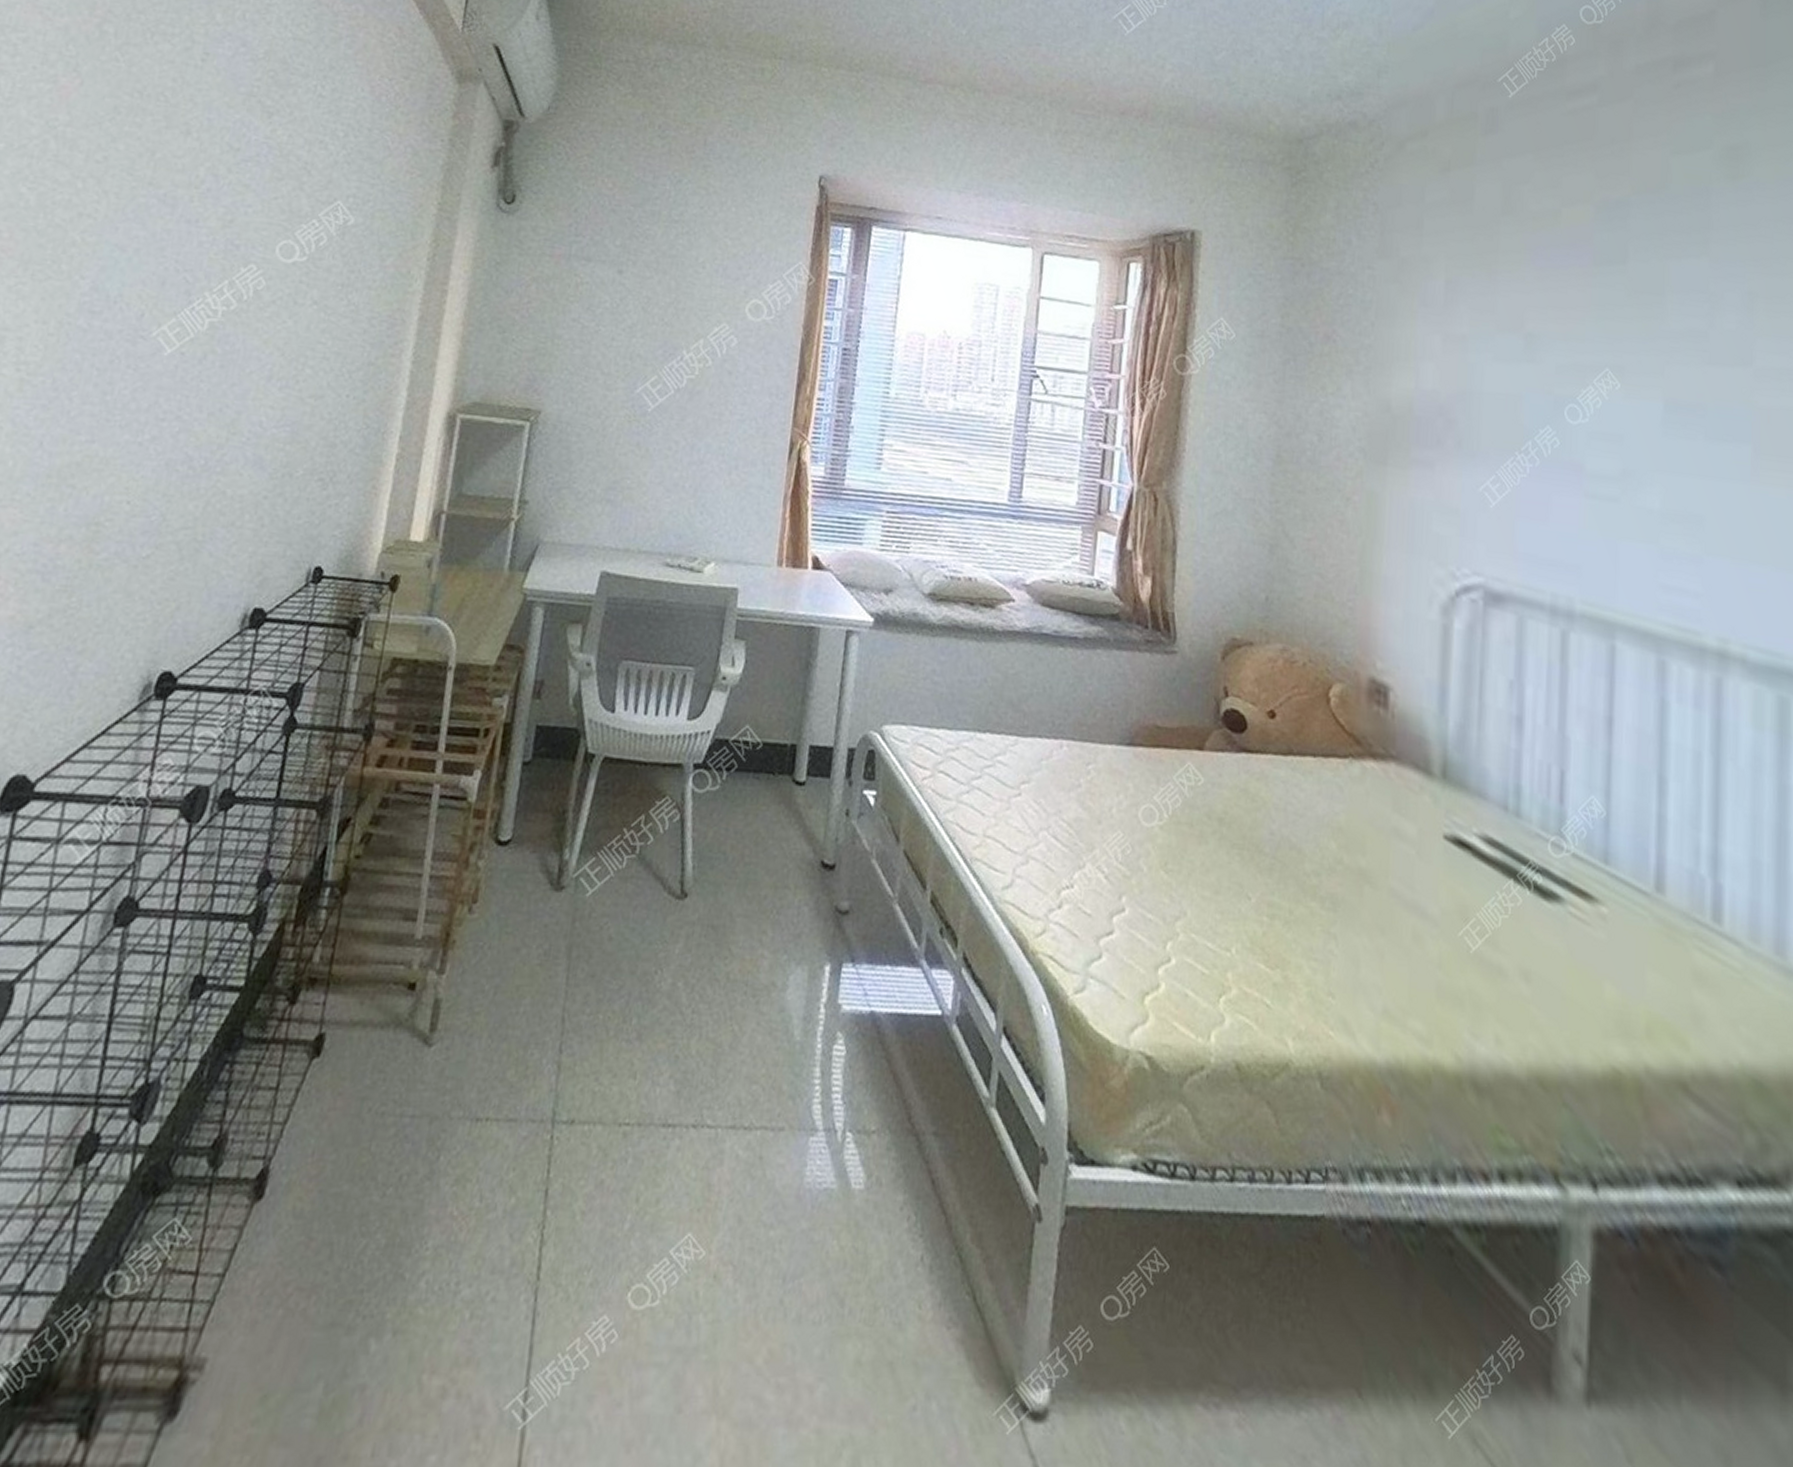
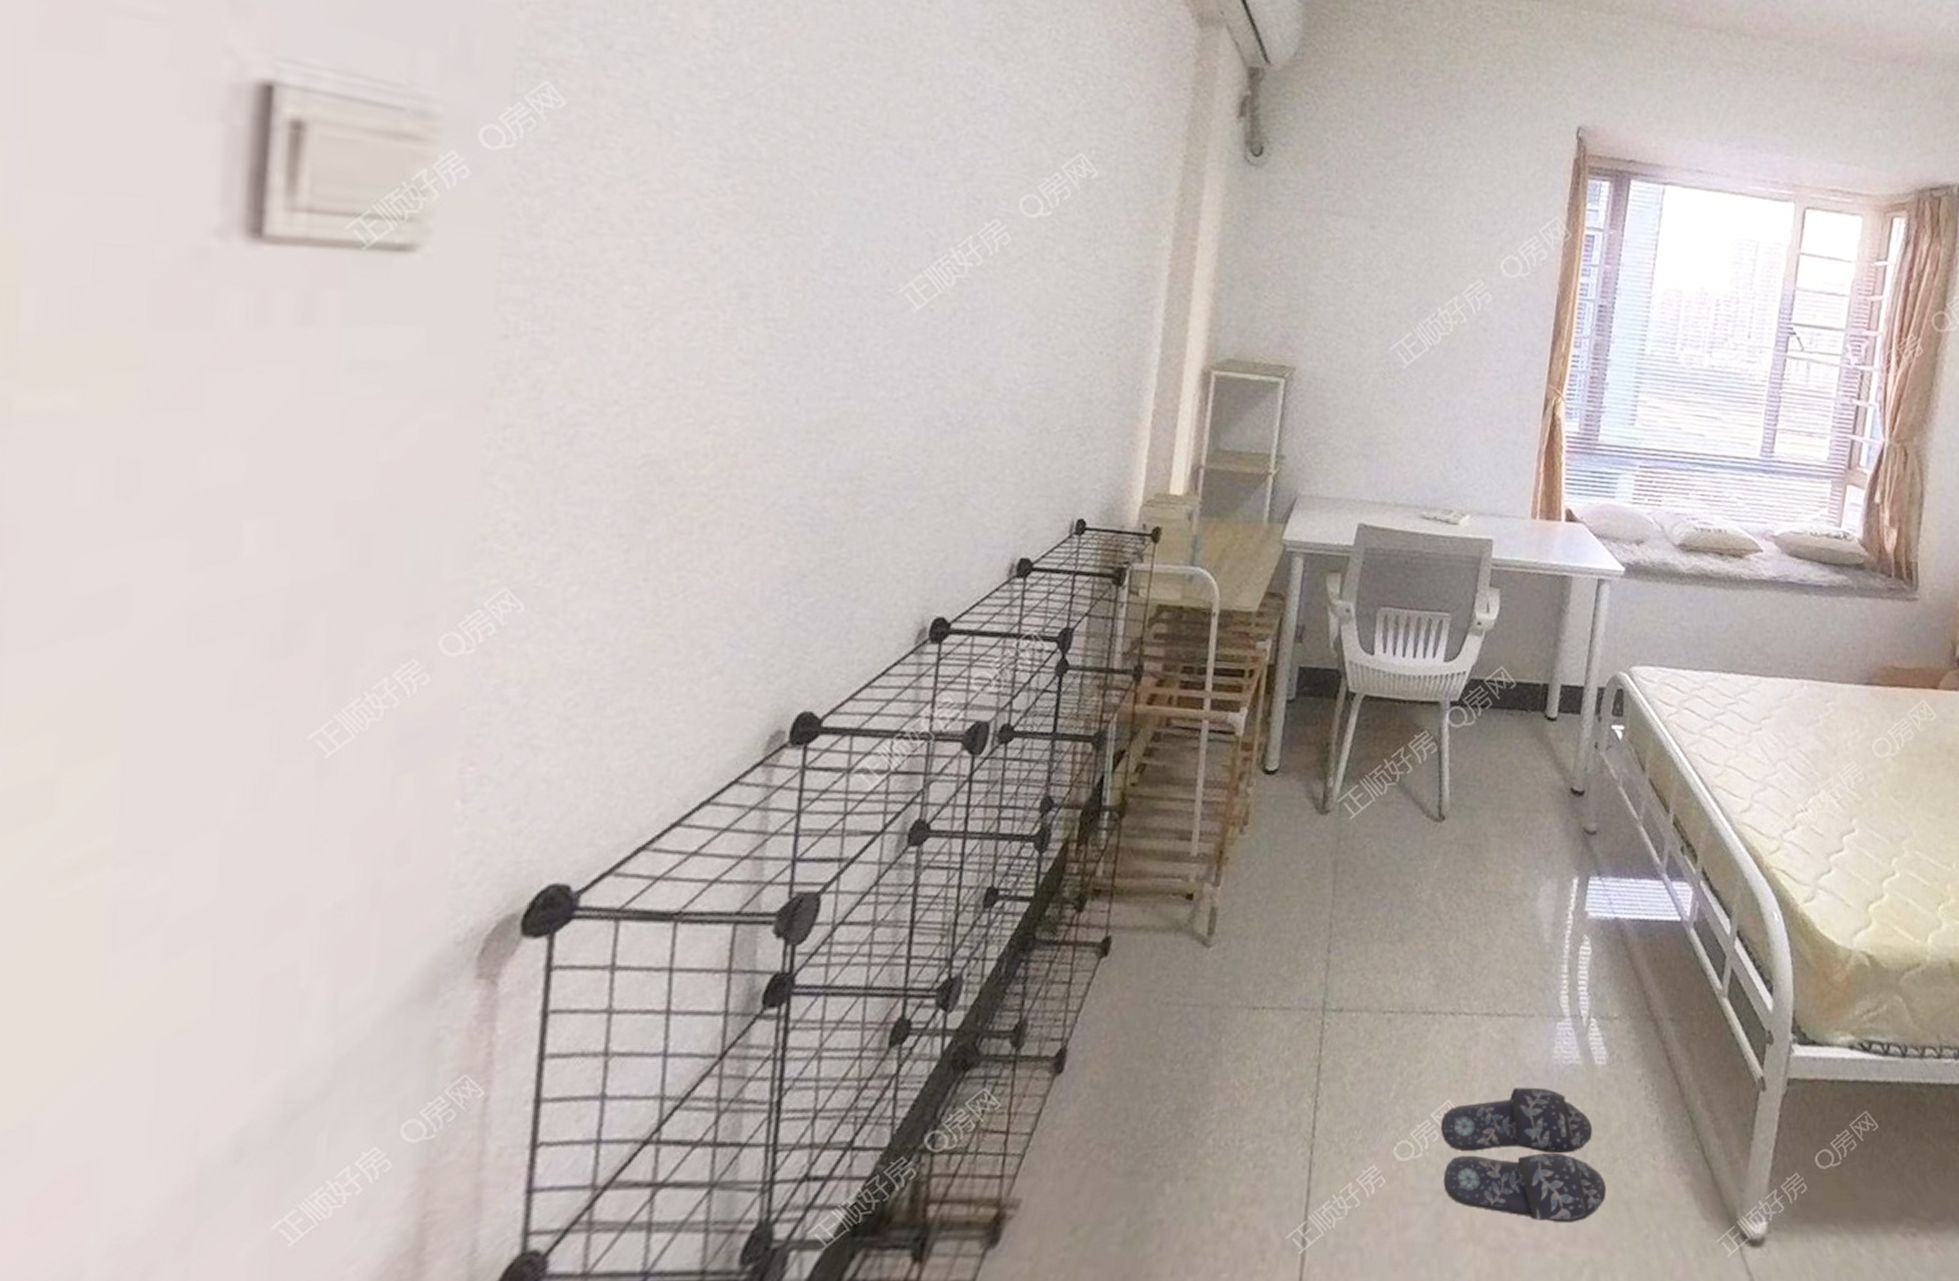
slippers: none [680,1217,867,1389] -> present [1440,1087,1607,1222]

